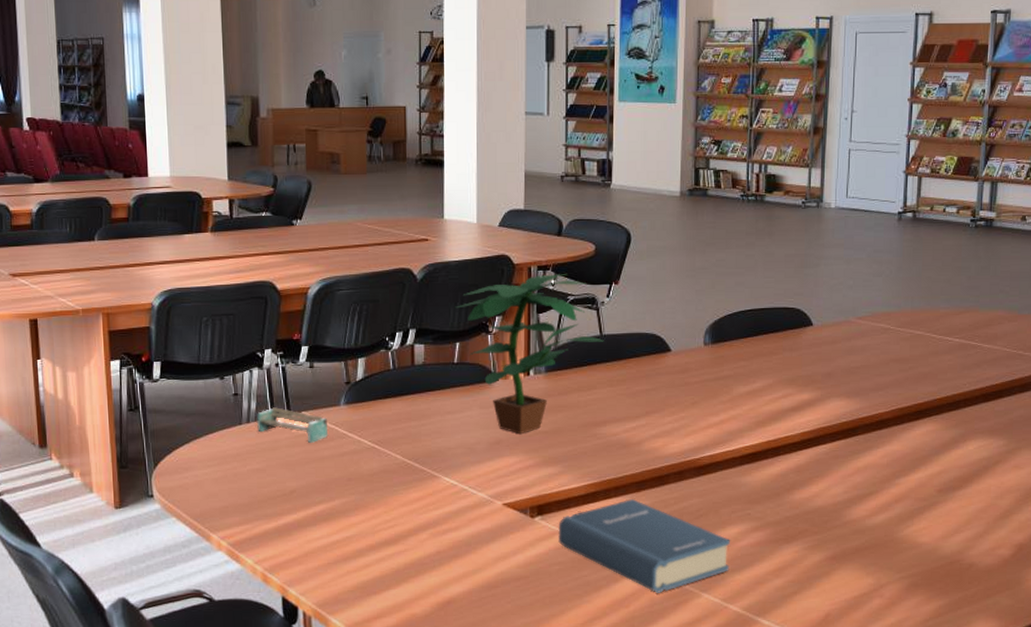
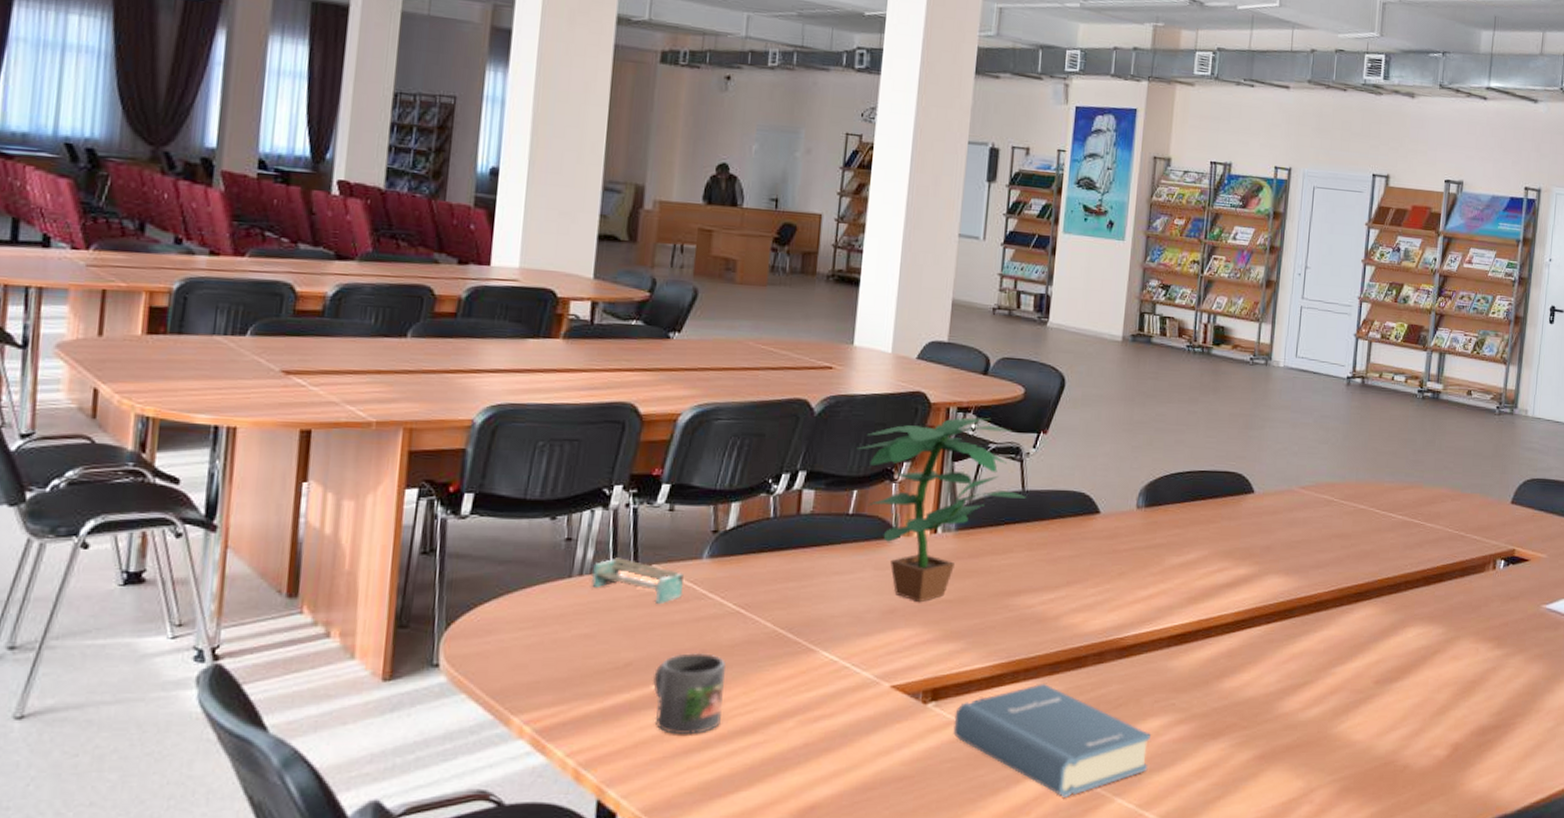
mug: none [312,480,369,545] -> present [652,652,726,734]

